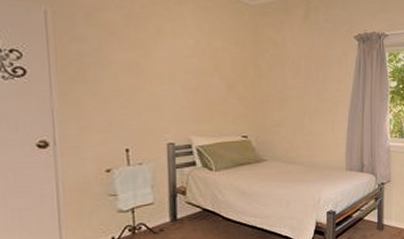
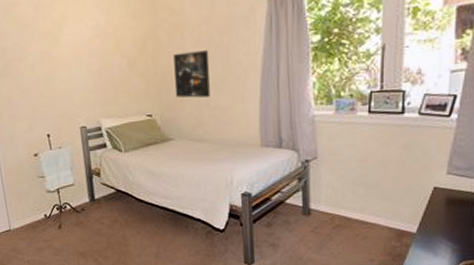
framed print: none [272,81,306,124] -> present [173,50,210,98]

